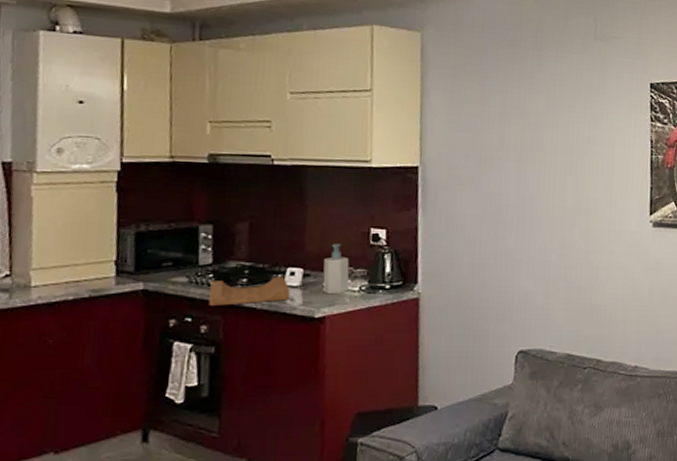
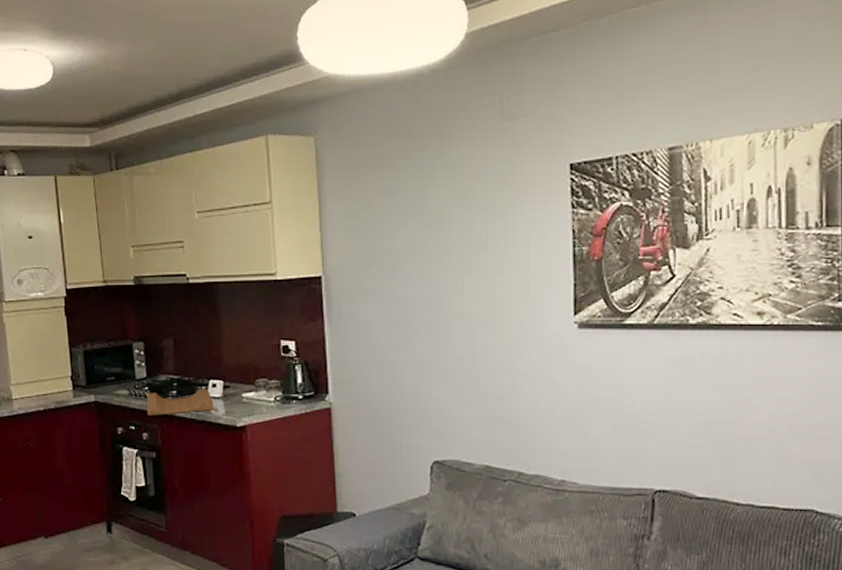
soap bottle: present [323,243,350,295] -> none [241,356,265,405]

